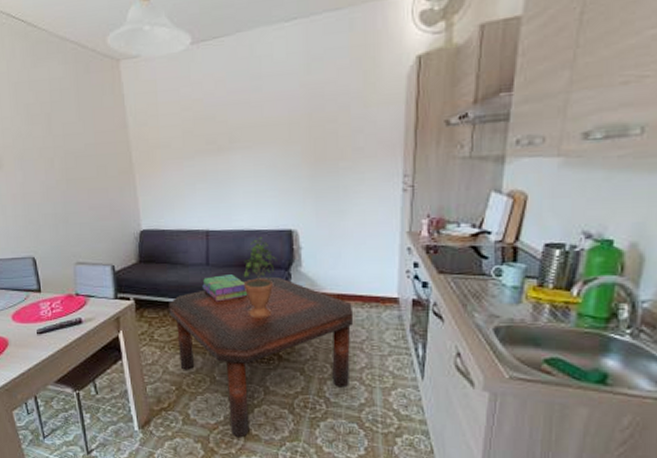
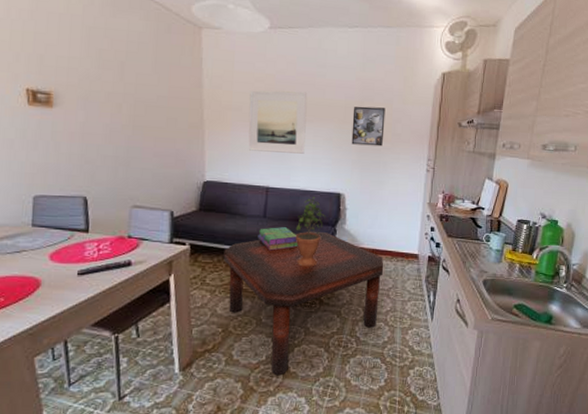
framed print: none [177,113,245,191] -> present [248,90,307,154]
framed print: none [299,117,342,169] -> present [351,106,386,147]

